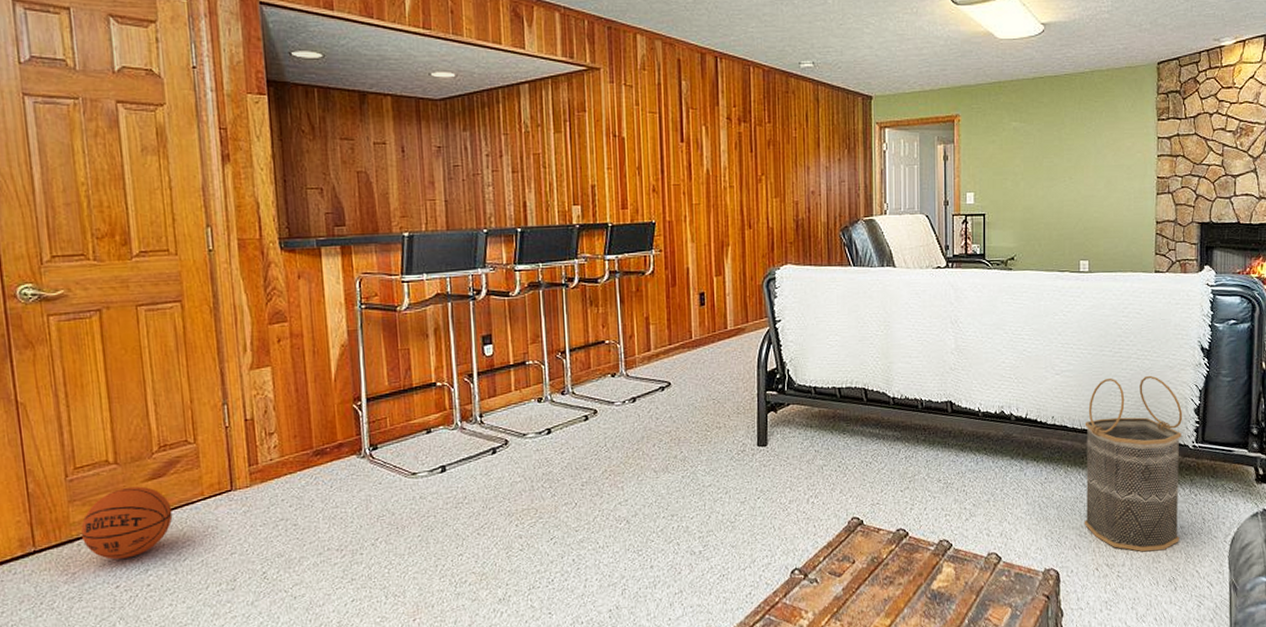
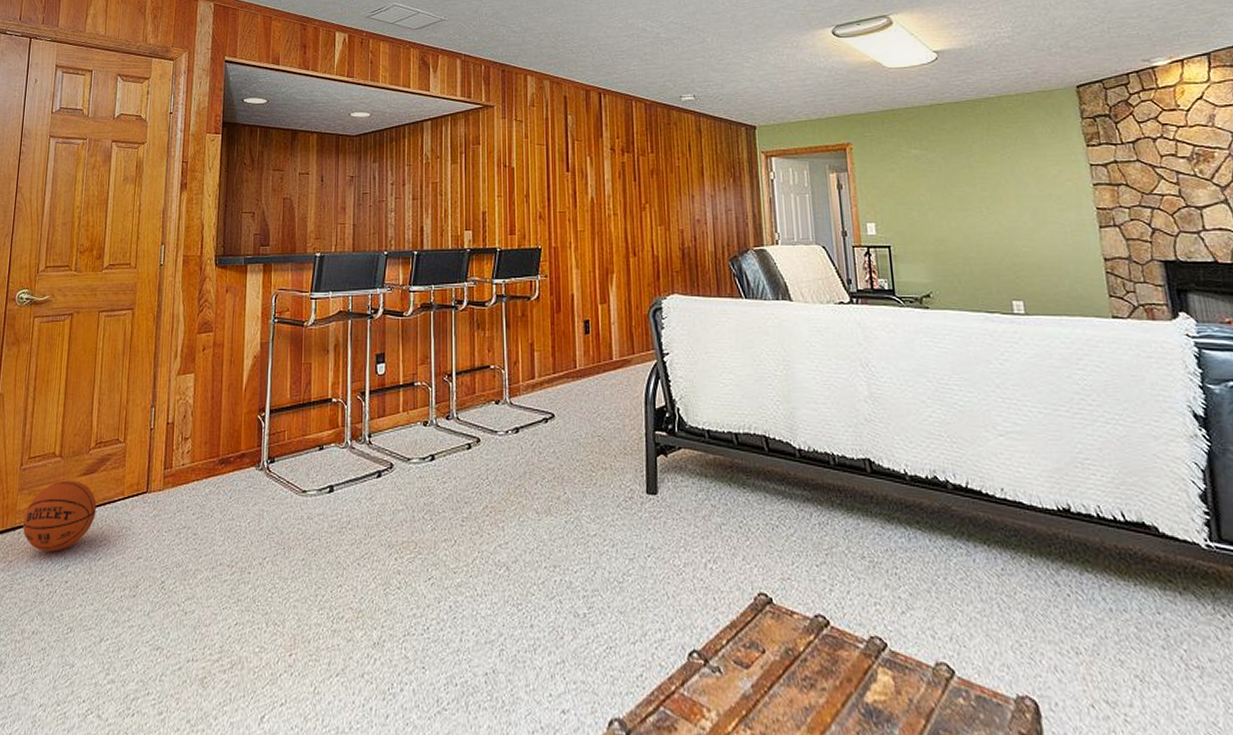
basket: present [1084,375,1183,552] -> none [1046,444,1211,692]

